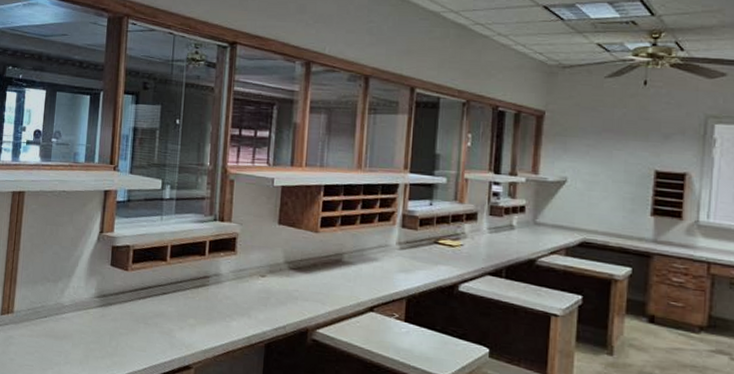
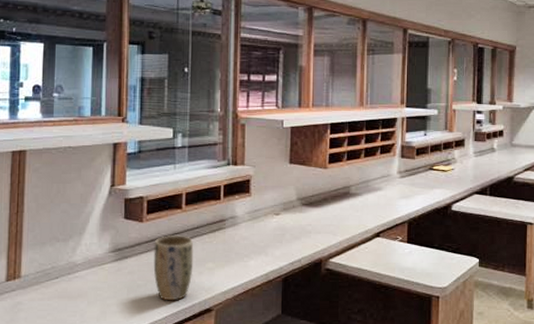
plant pot: none [136,286,176,353] -> present [153,234,194,301]

